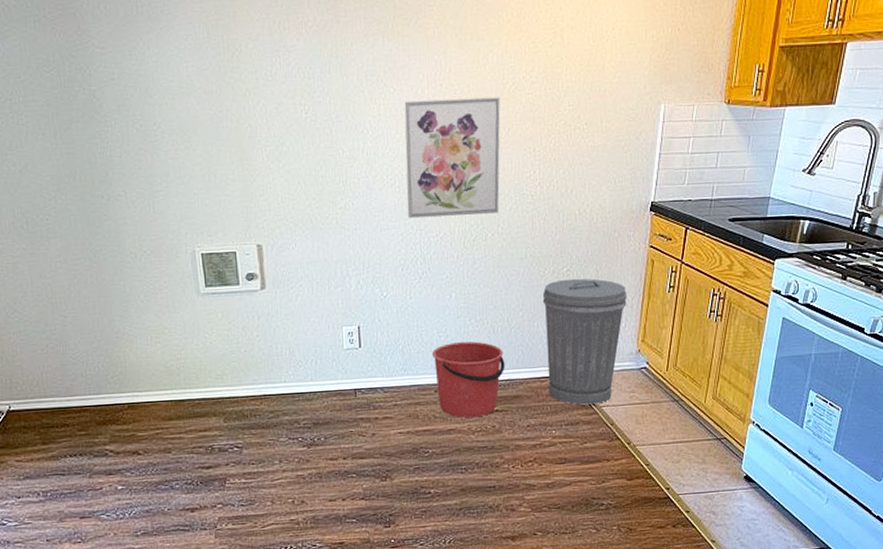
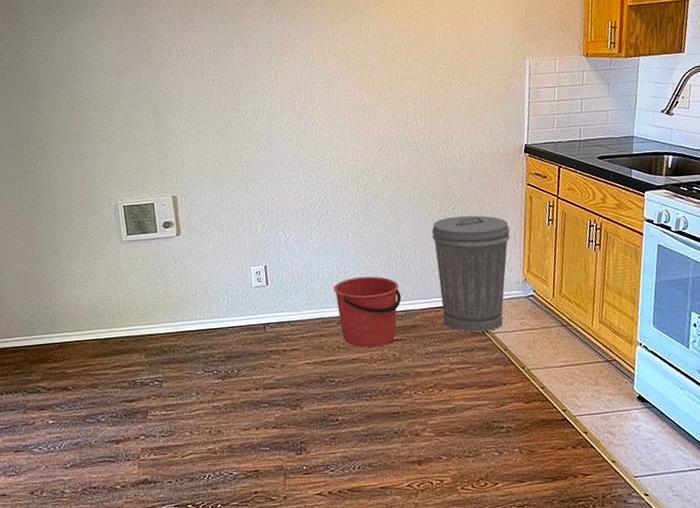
wall art: present [404,97,501,219] -> none [298,60,388,169]

